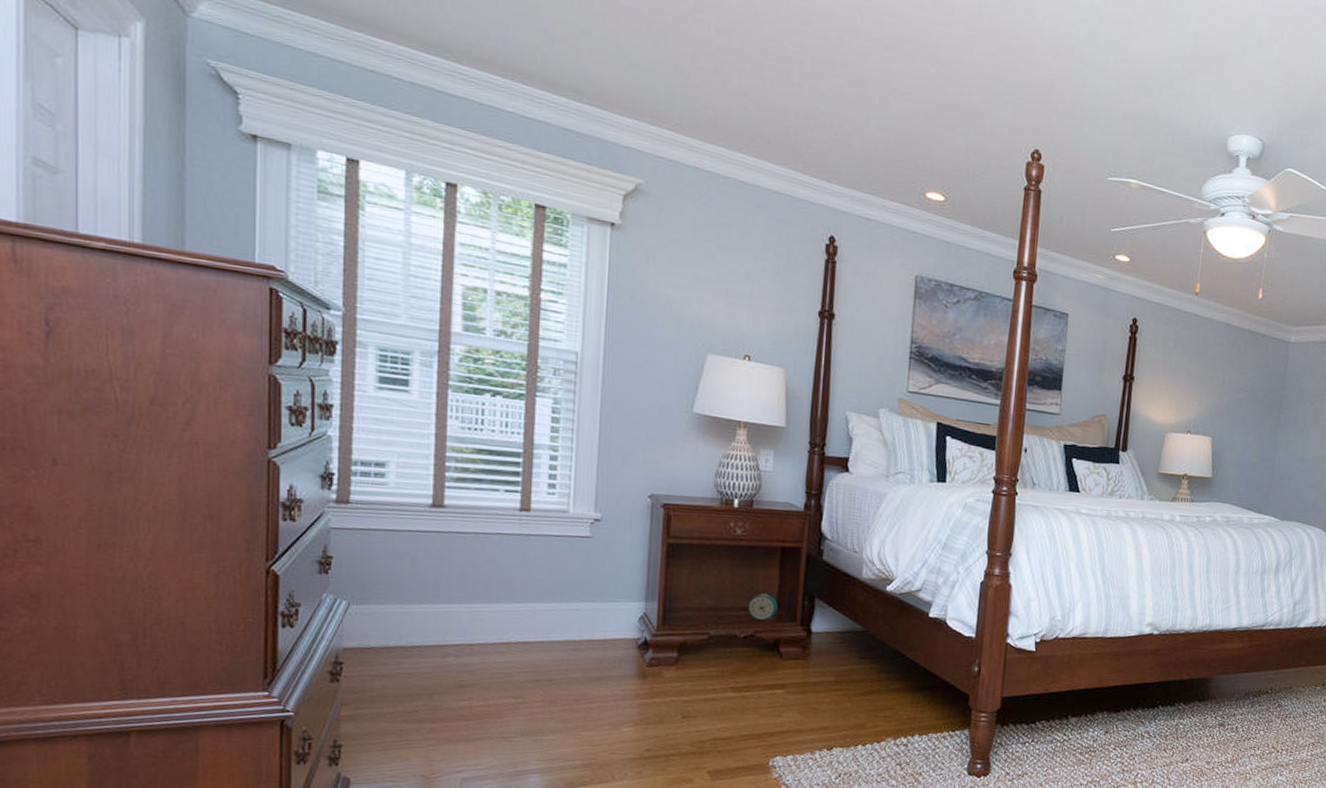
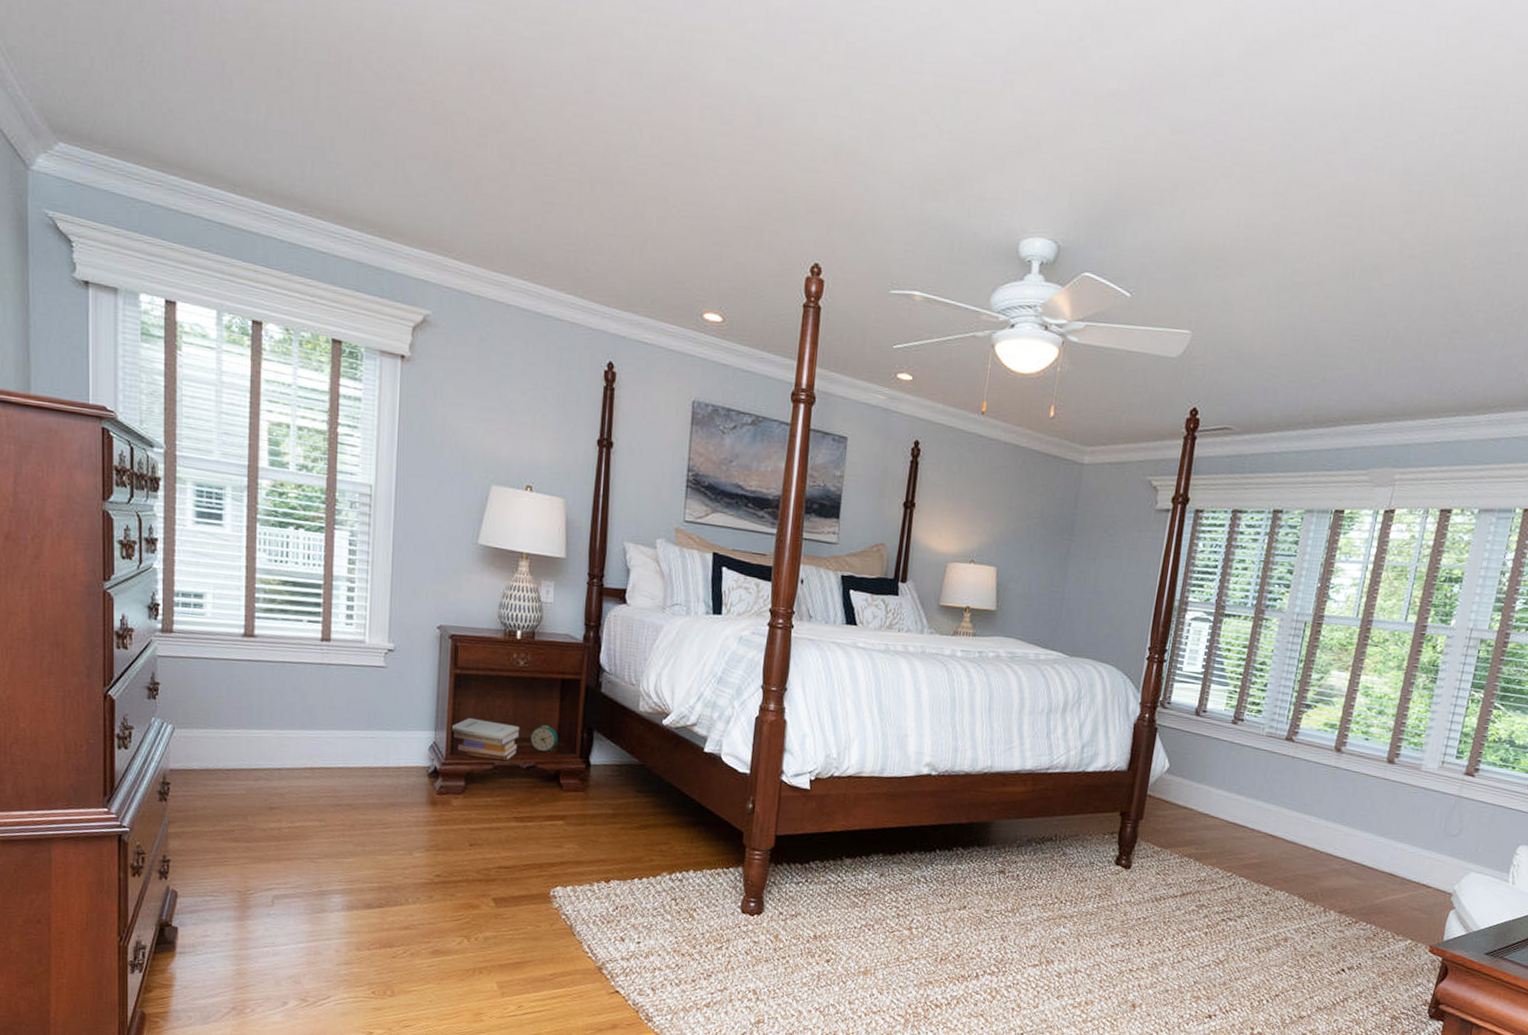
books: none [661,587,737,632] -> present [450,717,520,763]

